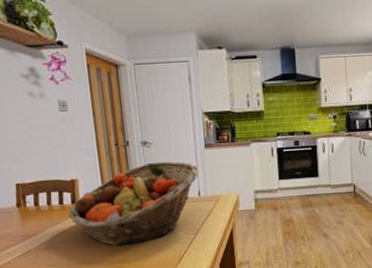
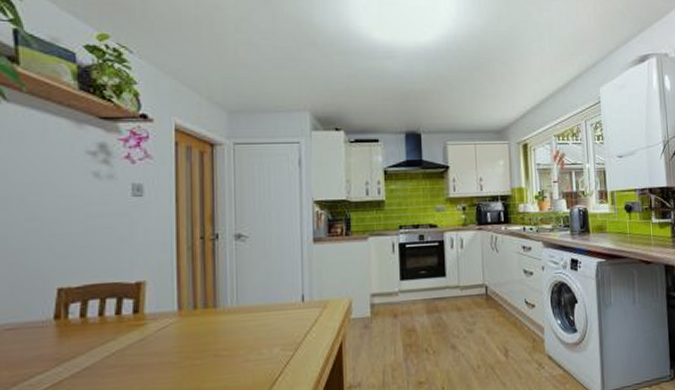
fruit basket: present [69,161,199,247] -> none [128,259,305,370]

